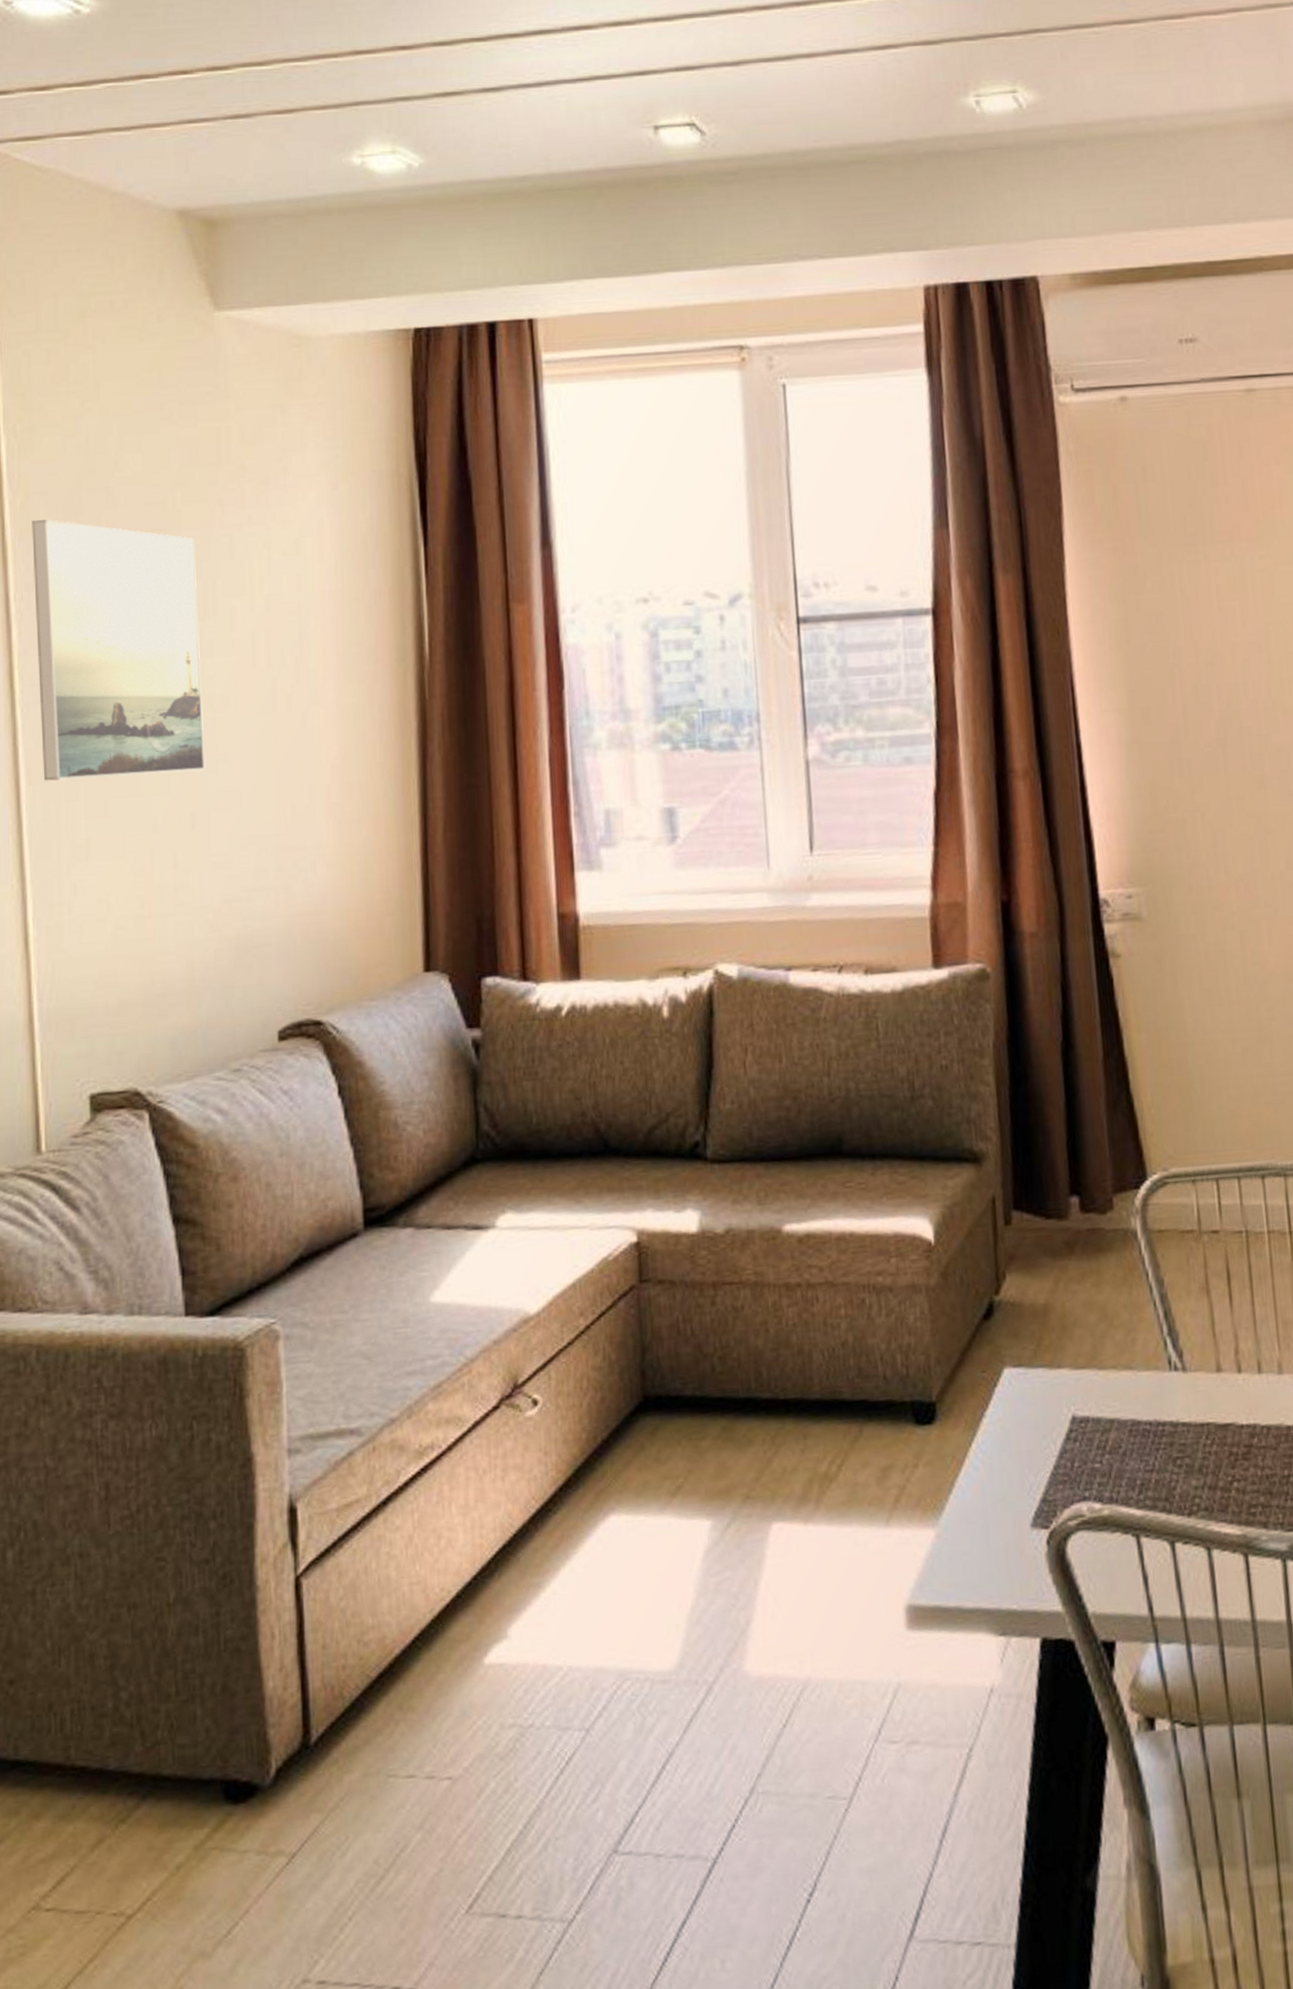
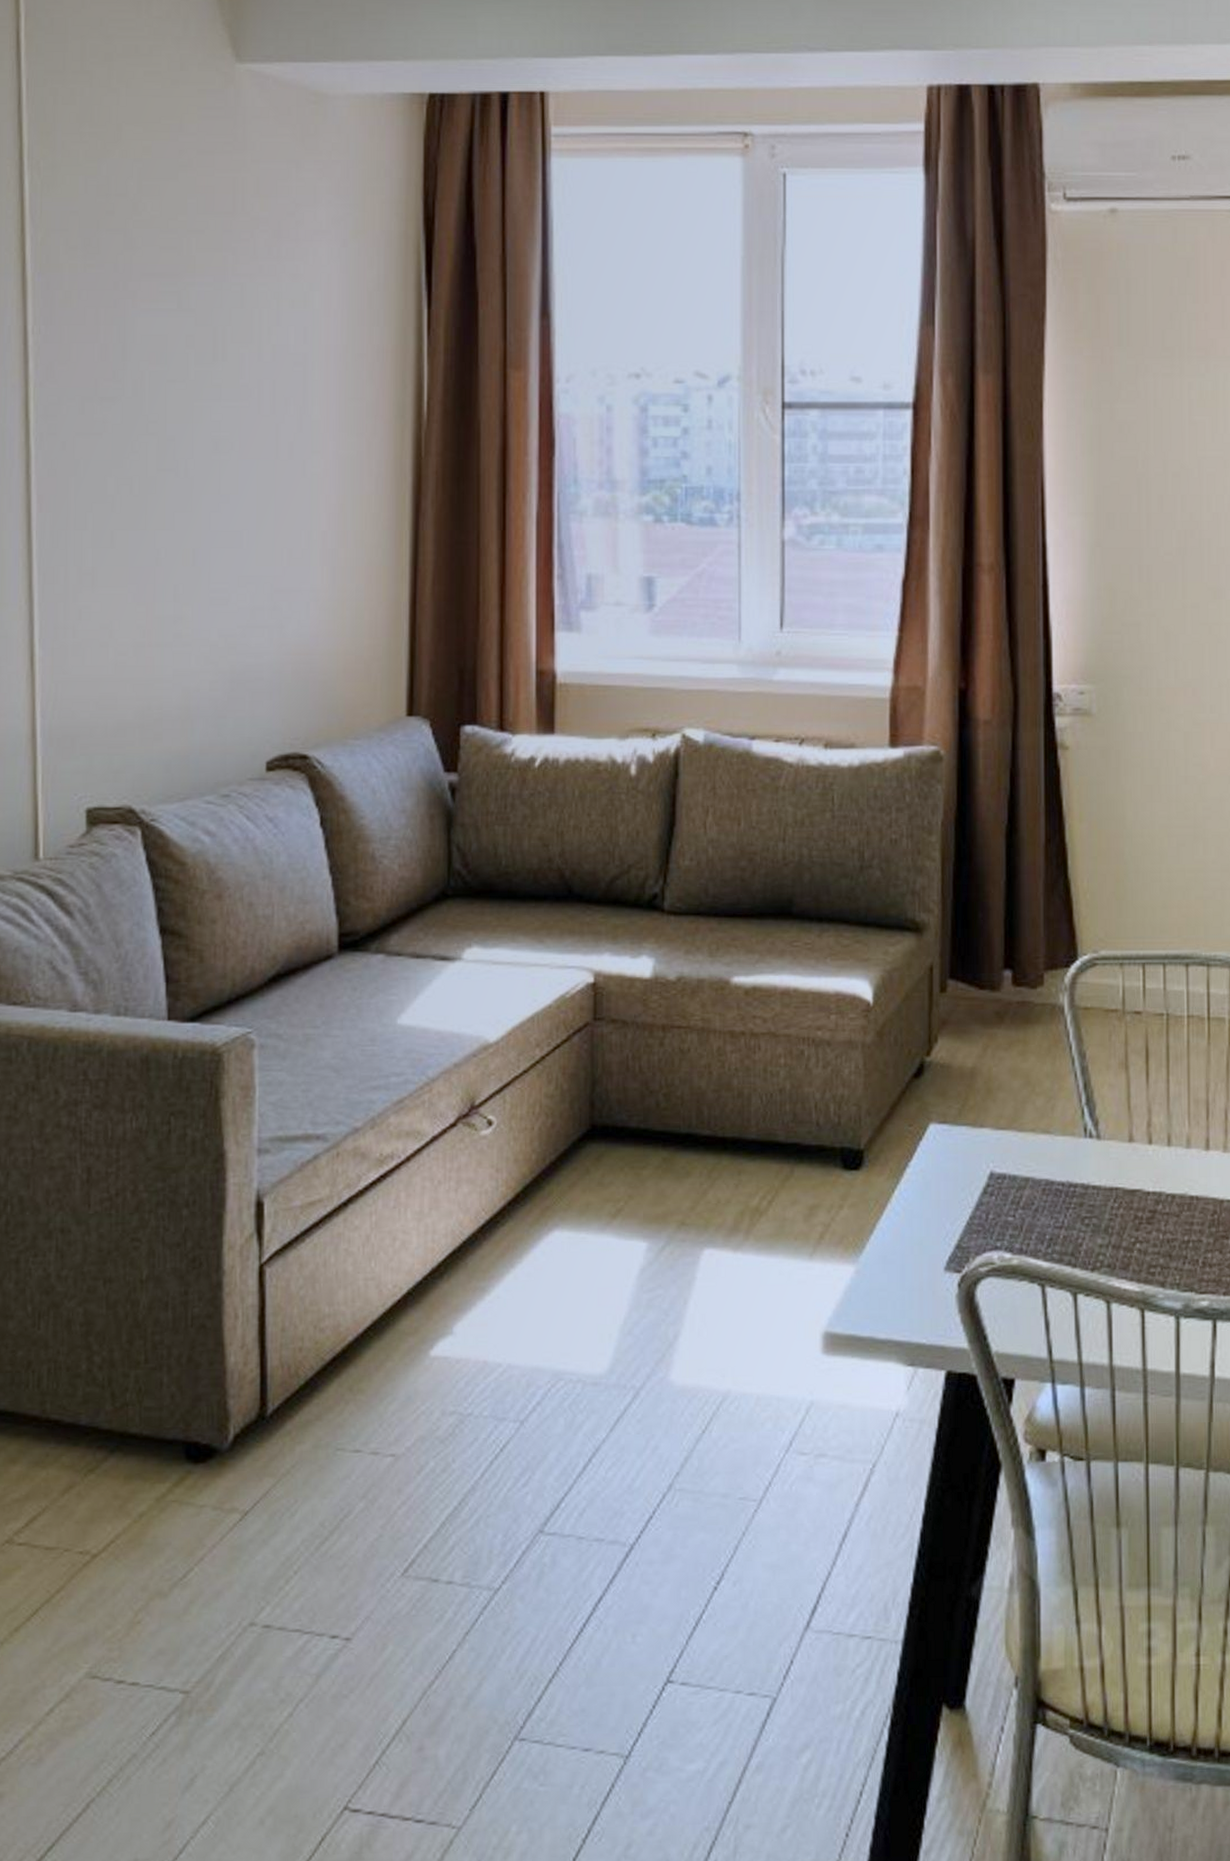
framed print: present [32,519,206,781] -> none [51,256,209,511]

